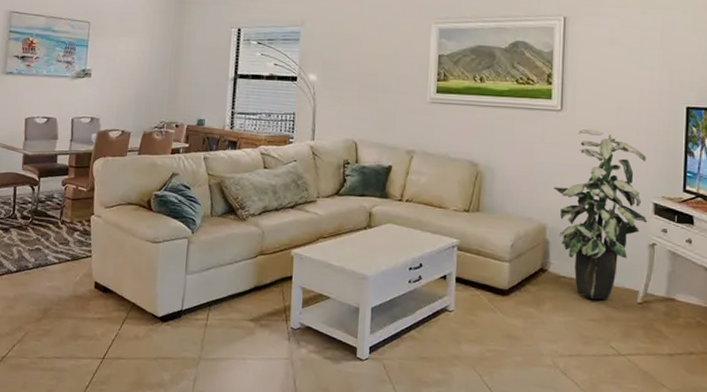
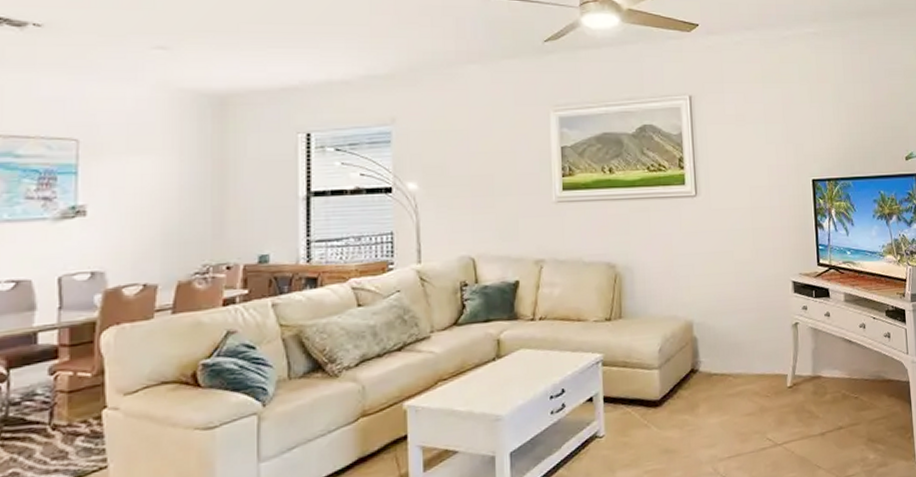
indoor plant: present [554,129,648,301] -> none [696,212,789,392]

